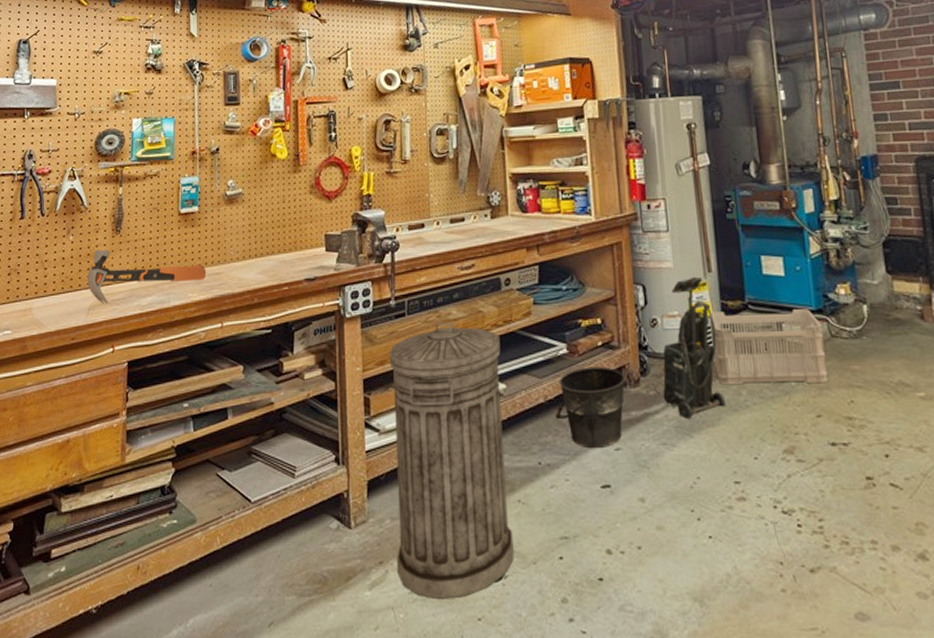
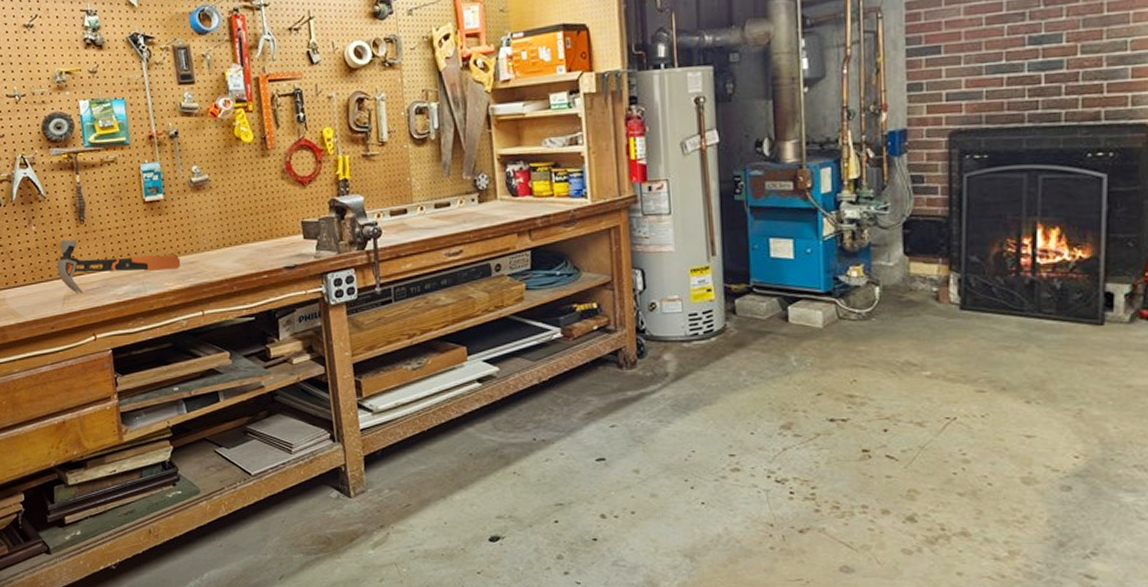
trash can: present [389,322,514,599] -> none [377,308,511,556]
bucket: present [555,366,626,448] -> none [550,349,622,425]
vacuum cleaner: present [662,276,727,419] -> none [660,260,725,398]
plastic crate: present [709,309,829,385] -> none [711,292,833,367]

